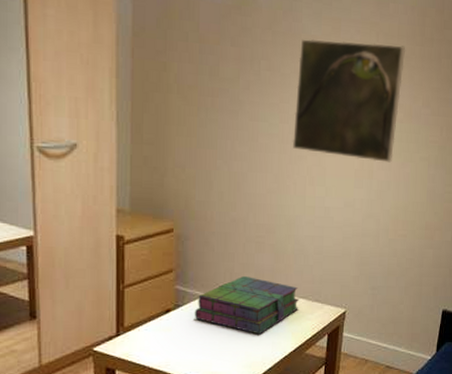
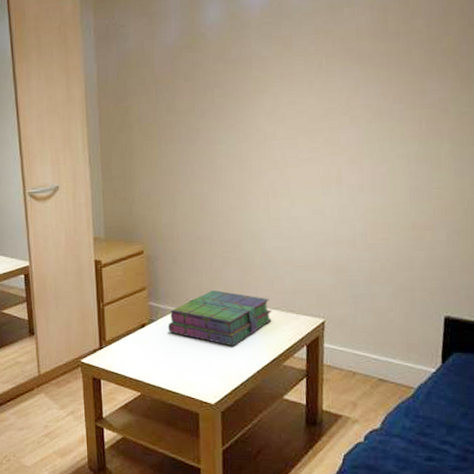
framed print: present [292,39,406,163] -> none [251,46,368,166]

